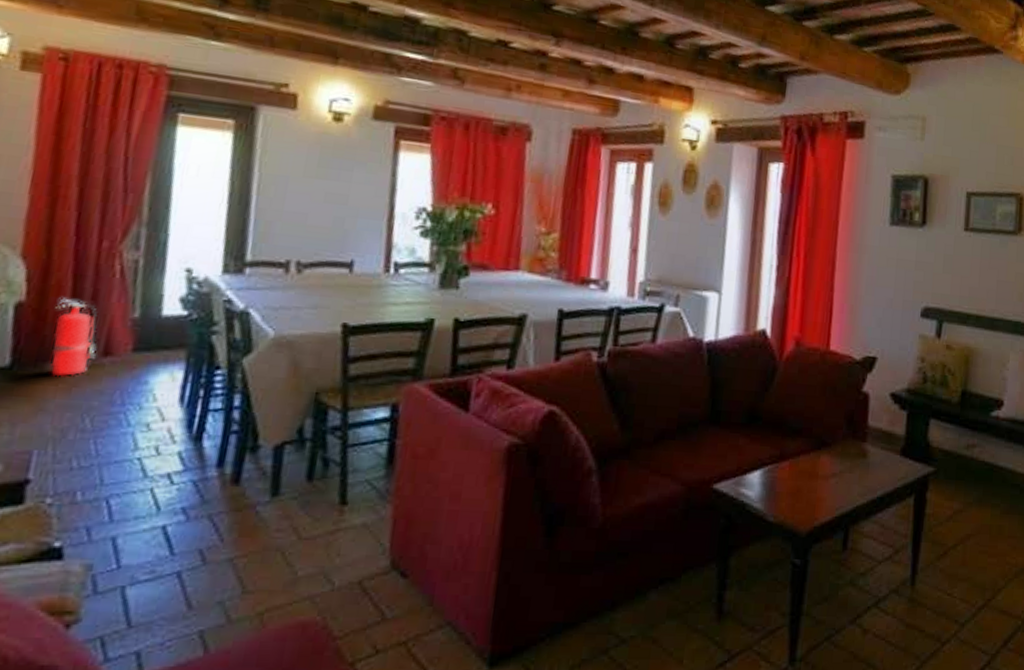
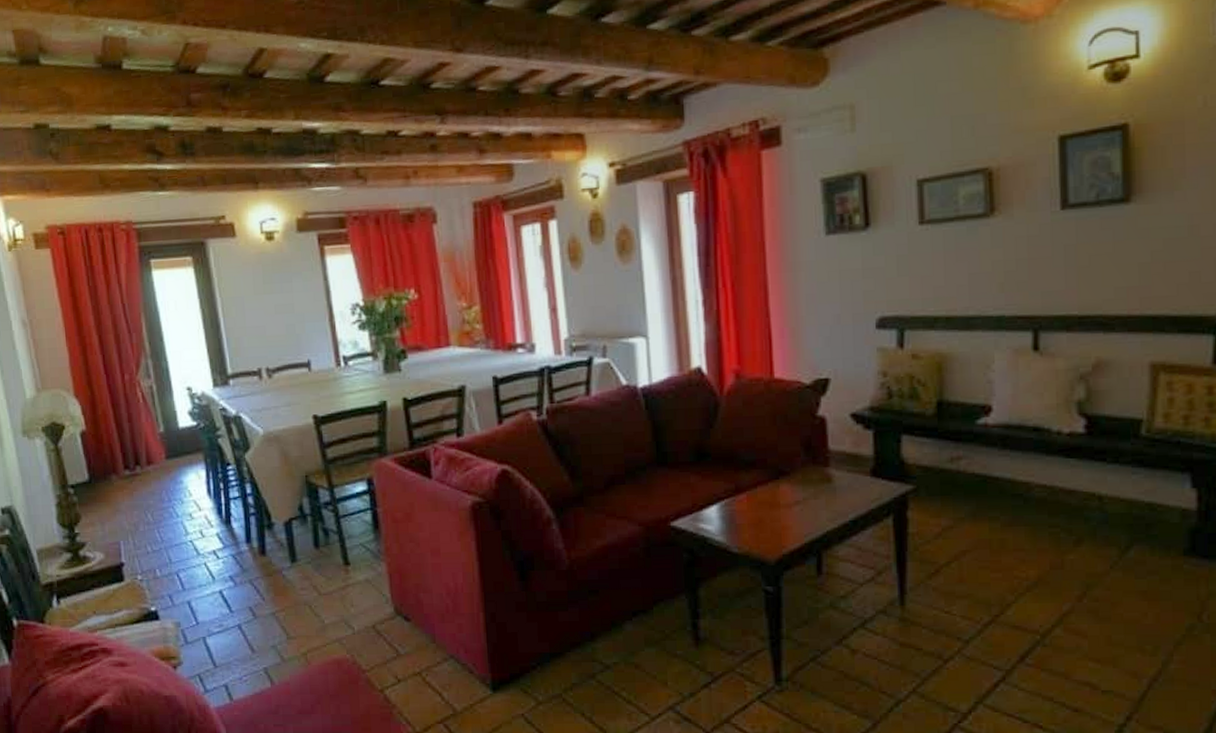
fire extinguisher: present [50,298,98,377] -> none [106,424,142,485]

